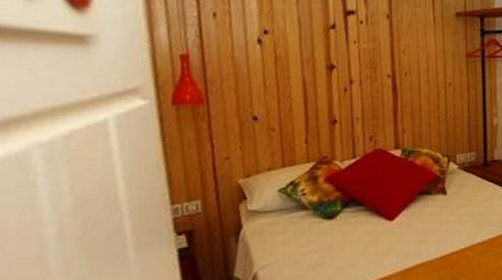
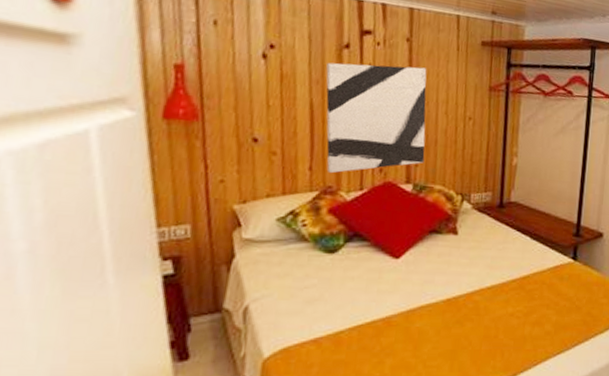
wall art: none [315,40,411,145] -> present [326,62,427,174]

